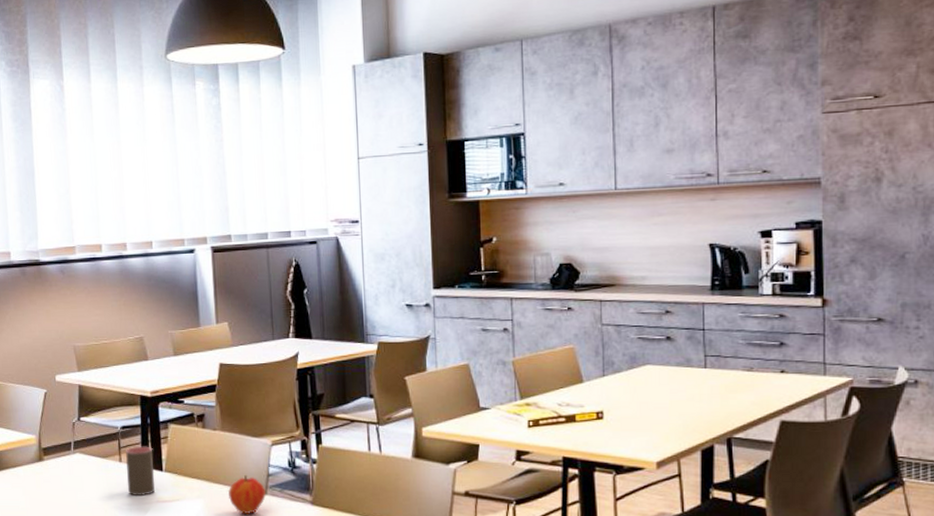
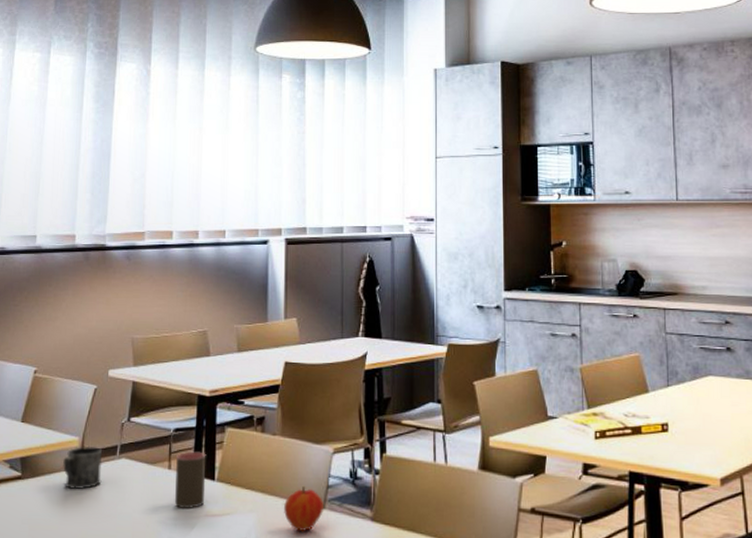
mug: none [23,443,60,480] -> present [62,446,103,489]

